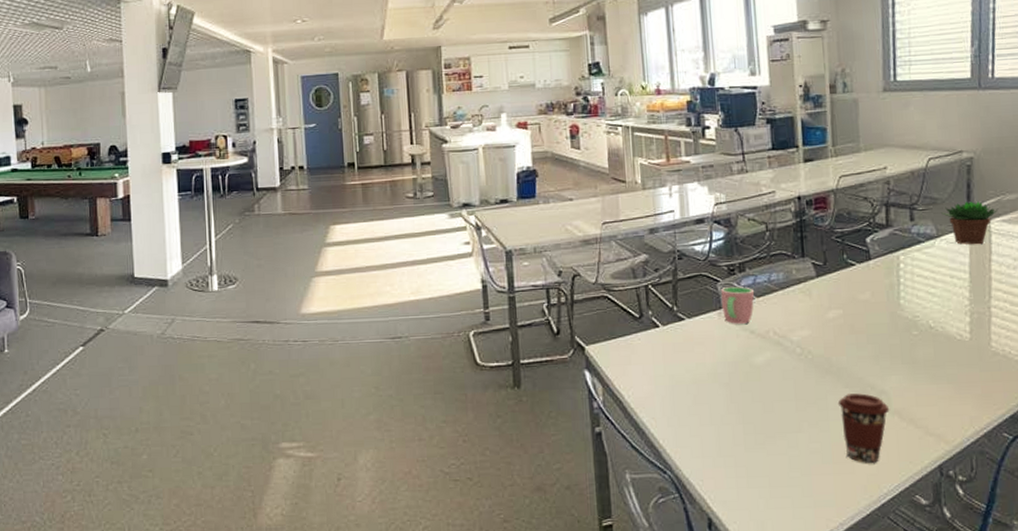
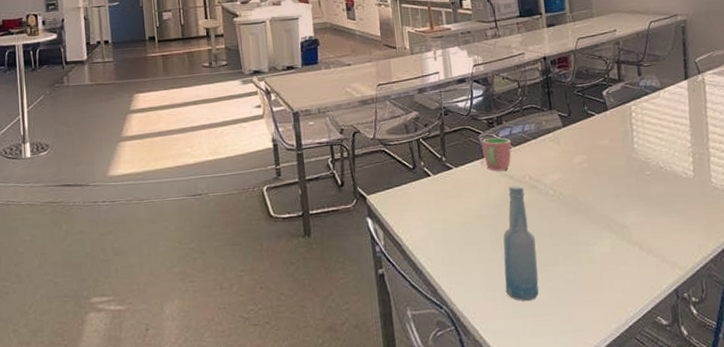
bottle: none [739,340,779,471] -> present [503,185,539,302]
coffee cup: present [837,393,890,463] -> none [587,228,631,290]
succulent plant: present [941,201,998,245] -> none [663,57,709,95]

